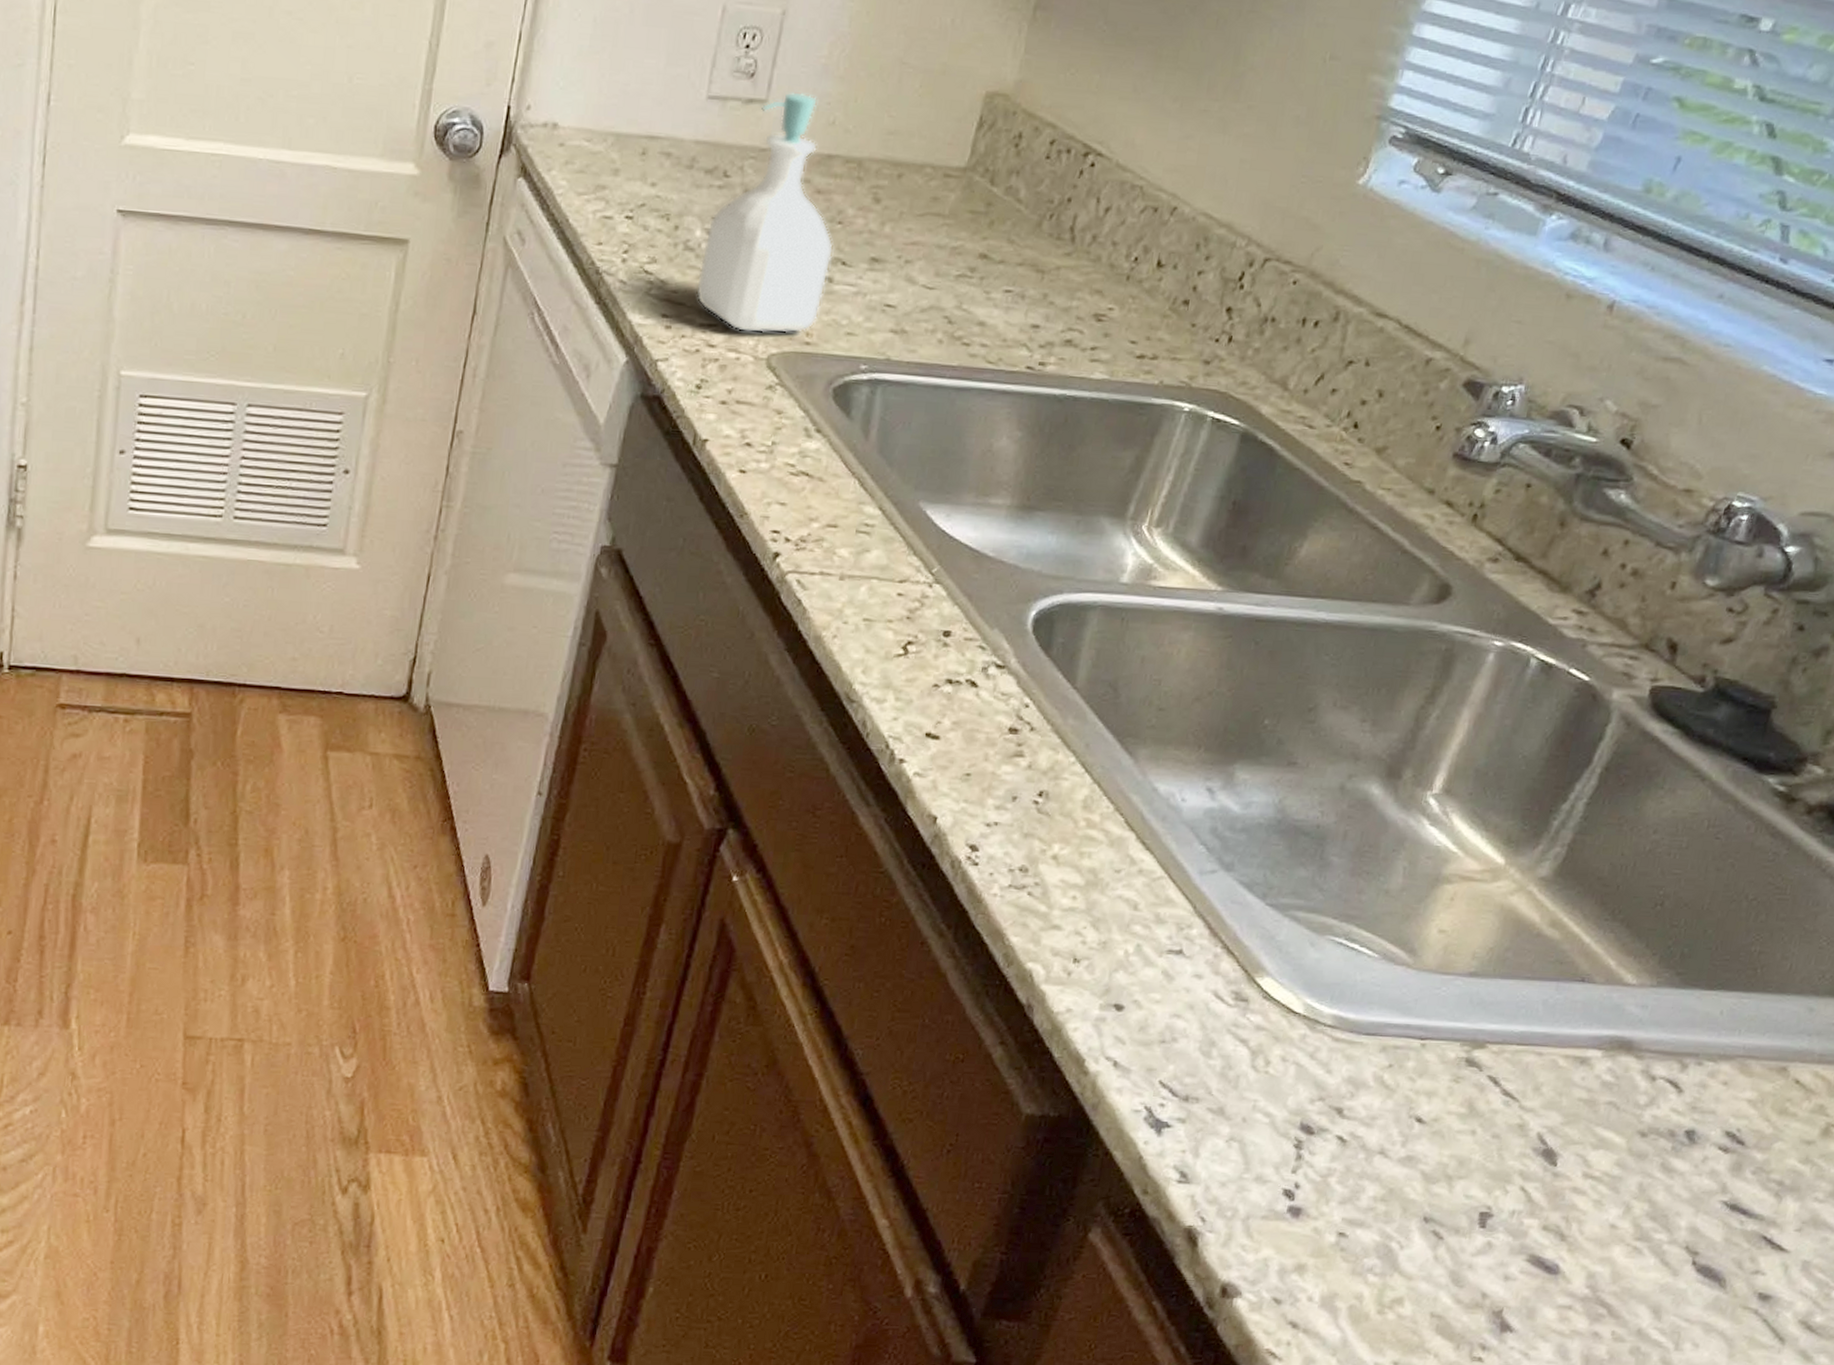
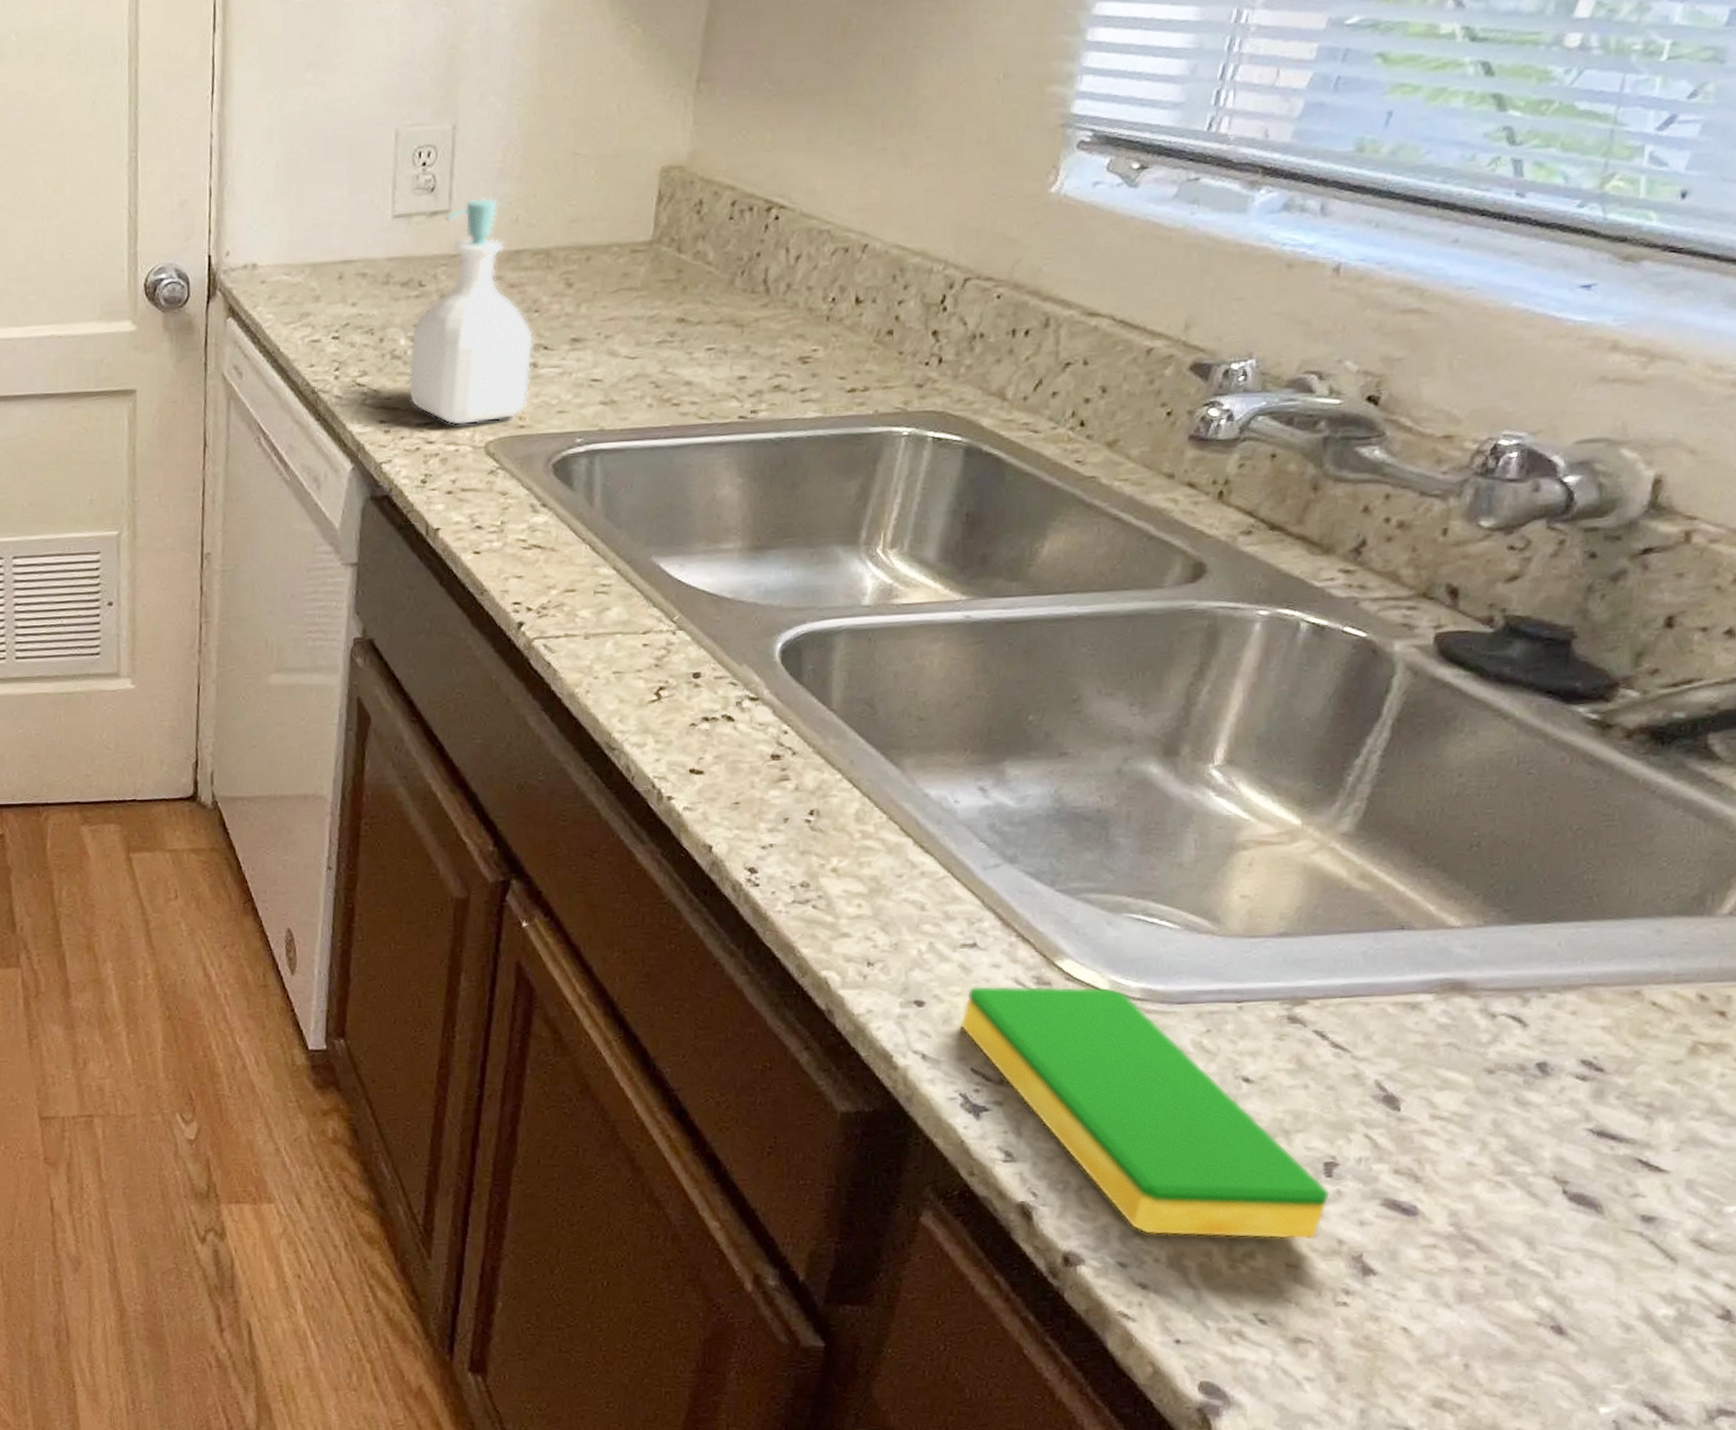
dish sponge: none [1155,995,1482,1290] -> present [961,985,1331,1240]

